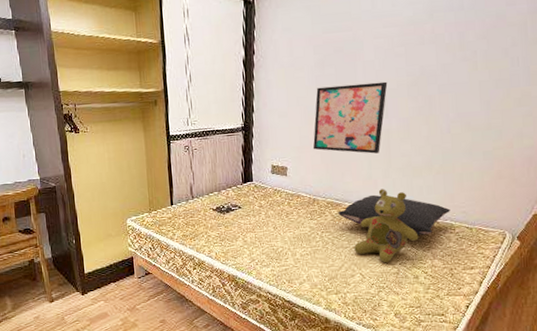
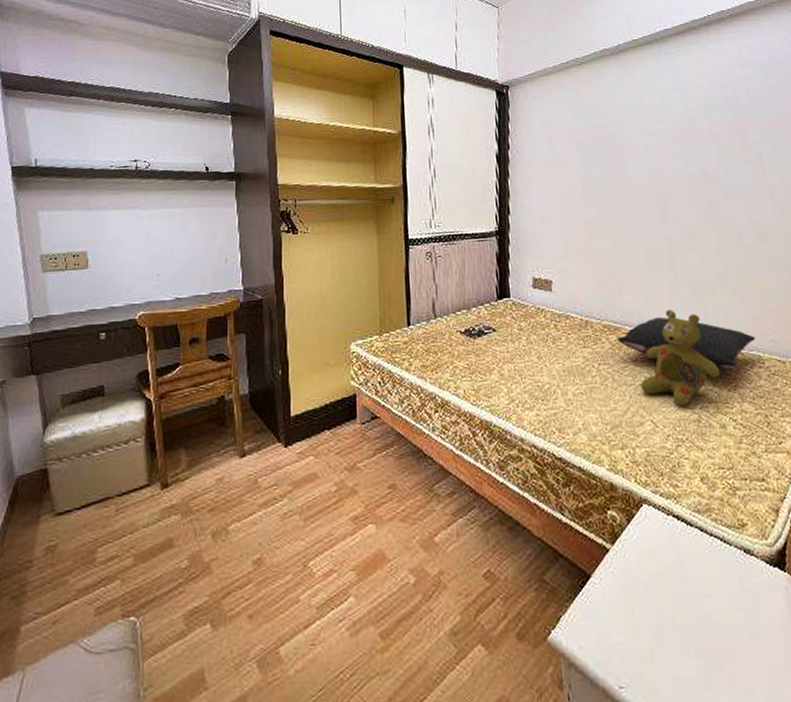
wall art: present [312,81,388,154] -> none [581,183,665,266]

